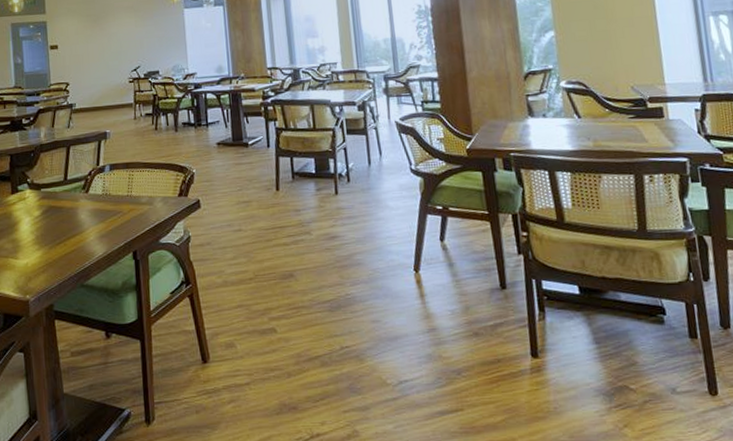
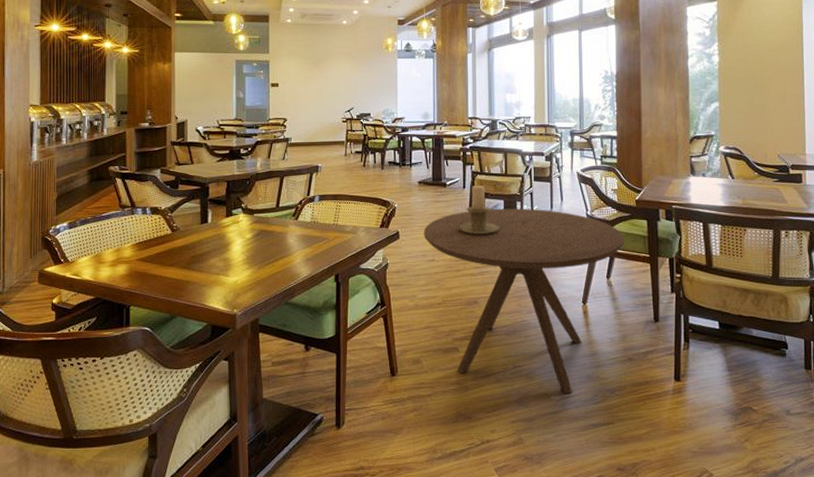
dining table: none [227,166,458,378] -> present [423,208,625,394]
candle holder: none [264,143,313,199] -> present [457,186,500,235]

